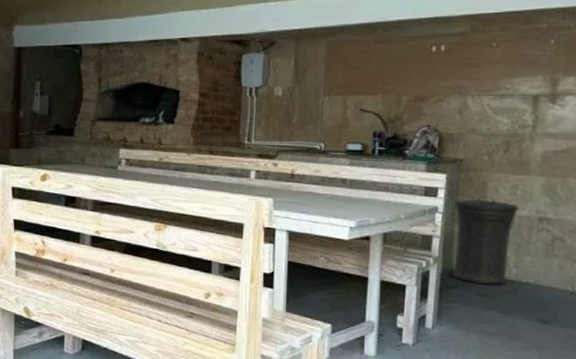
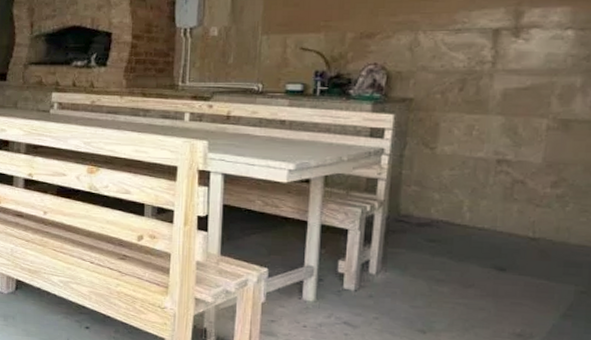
trash can: present [452,196,519,285] -> none [399,137,475,231]

